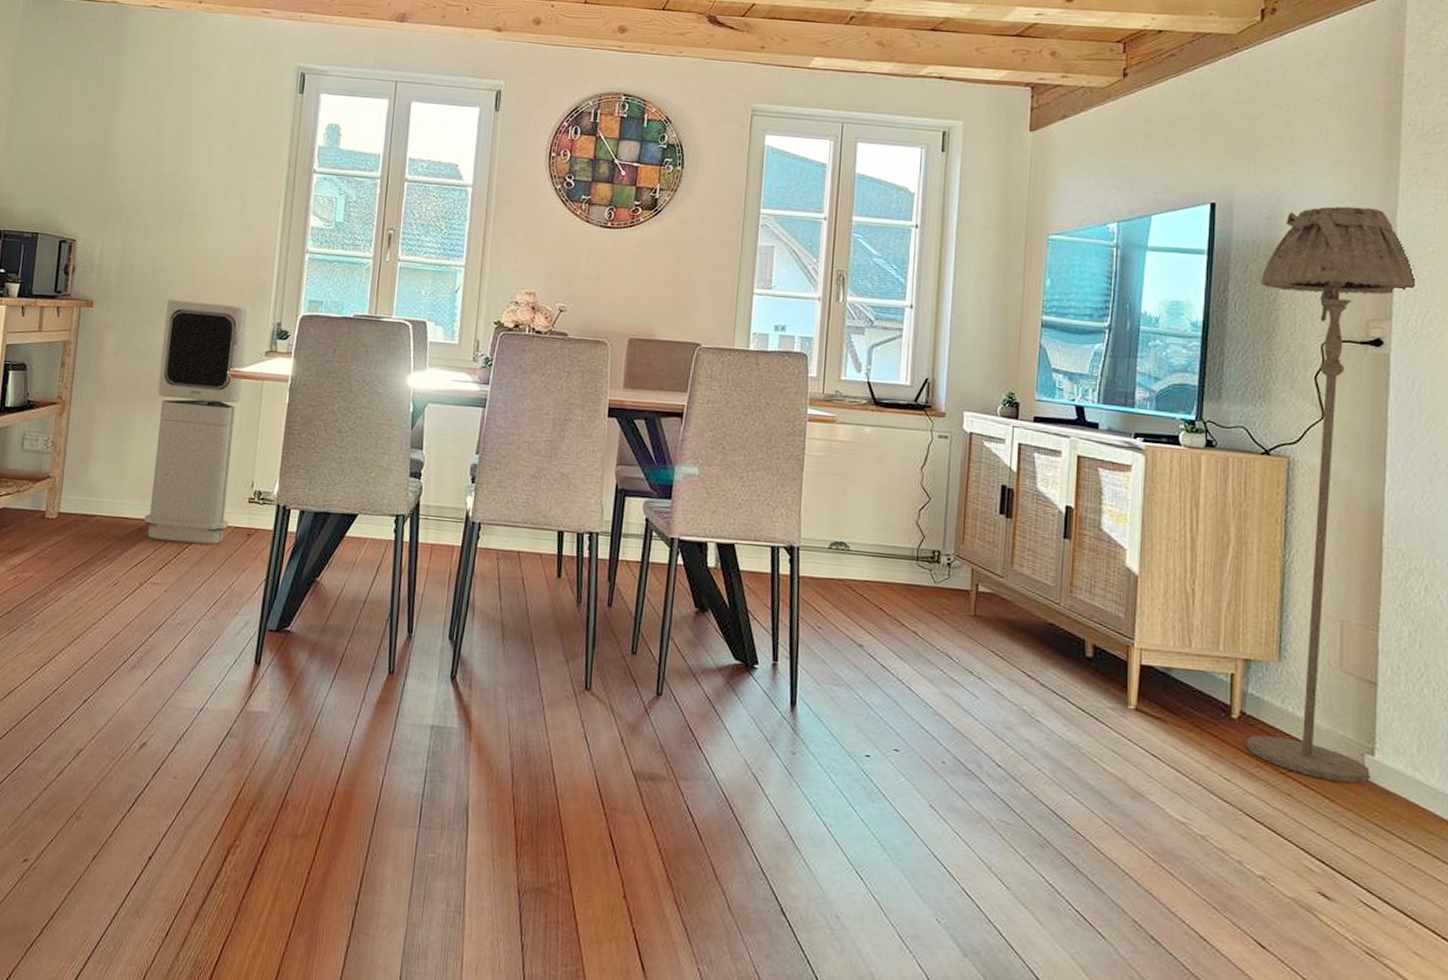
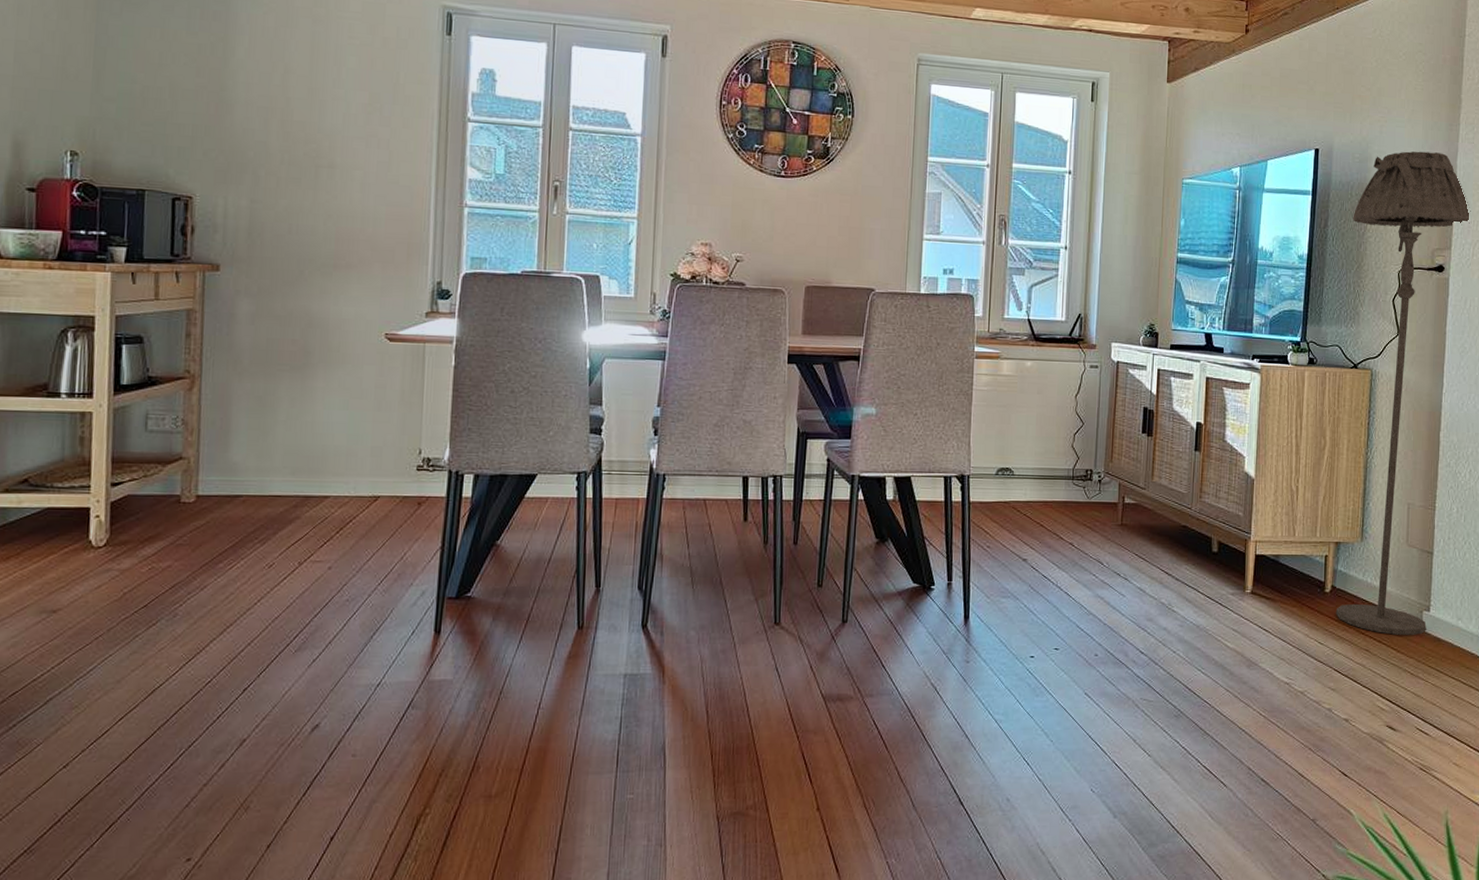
air purifier: present [143,300,251,545] -> none [298,261,406,517]

